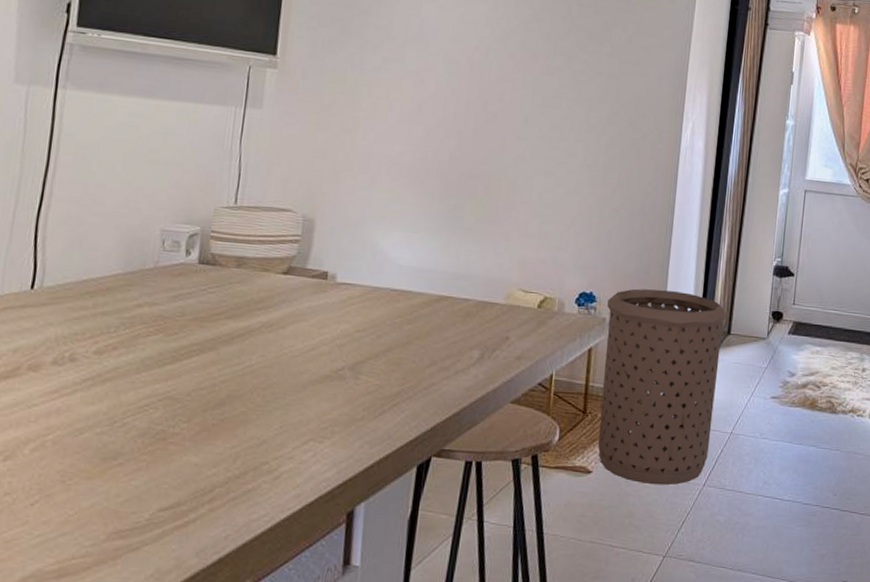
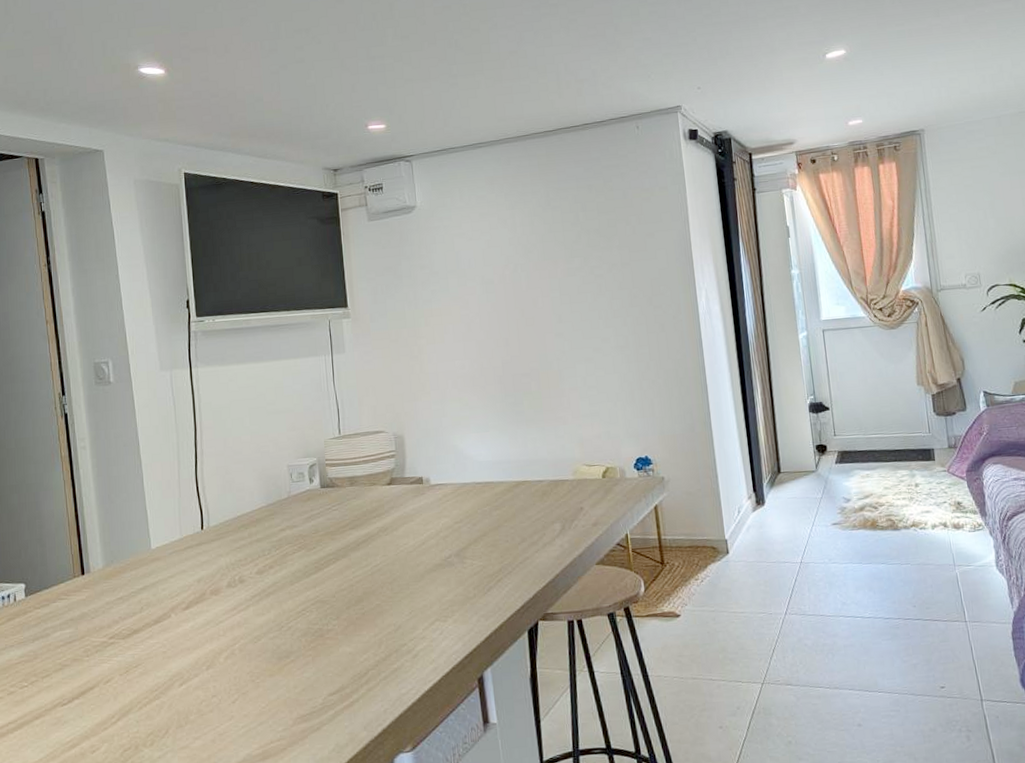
laundry basket: present [597,288,727,485] -> none [662,442,784,619]

